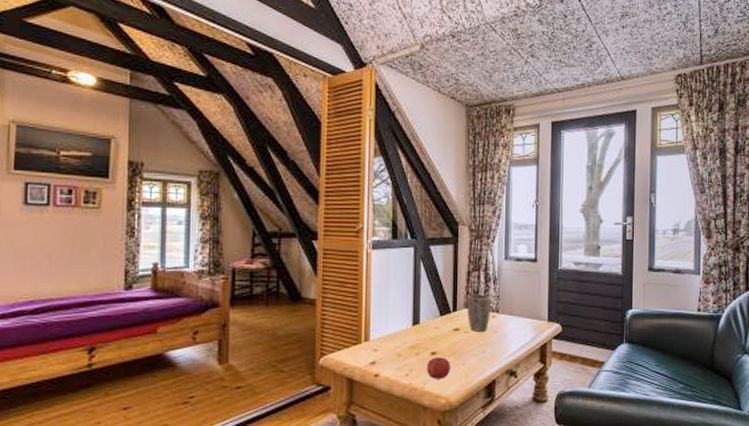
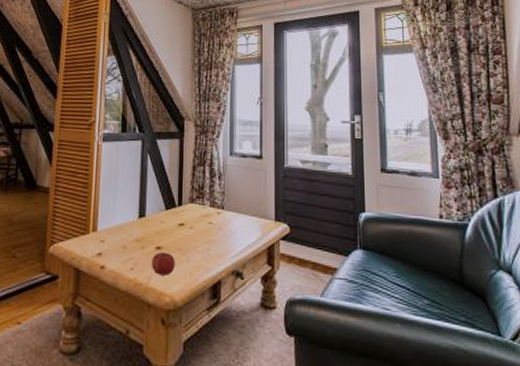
plant pot: present [467,294,490,332] -> none [192,189,215,228]

